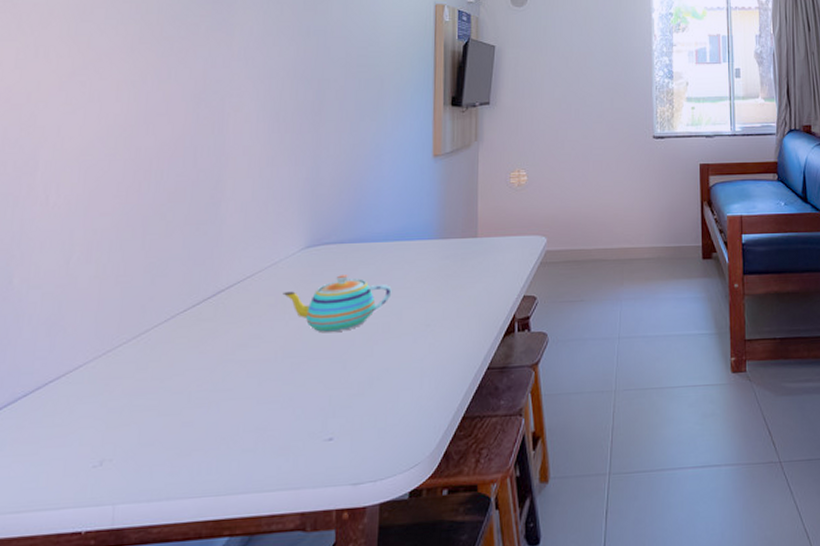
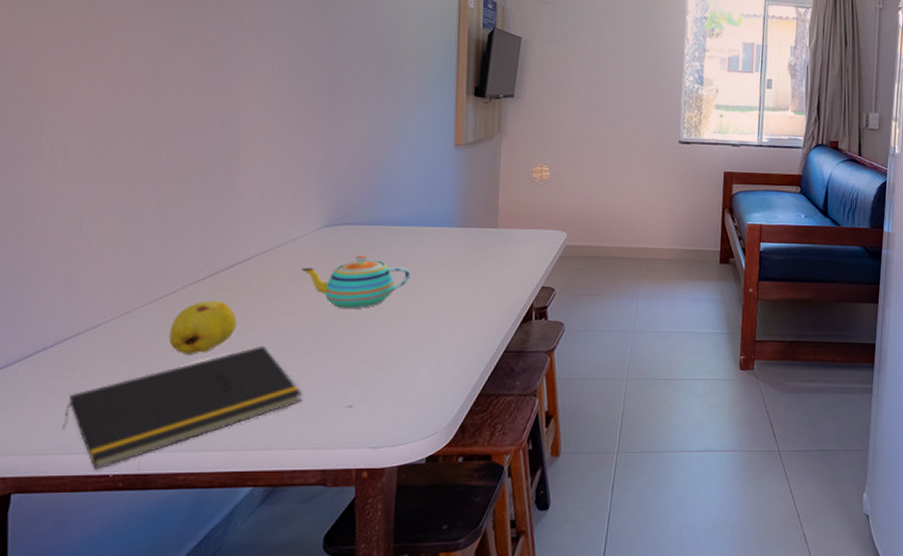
notepad: none [38,377,282,527] -> present [63,345,303,470]
fruit: none [149,332,218,392] -> present [169,300,237,354]

